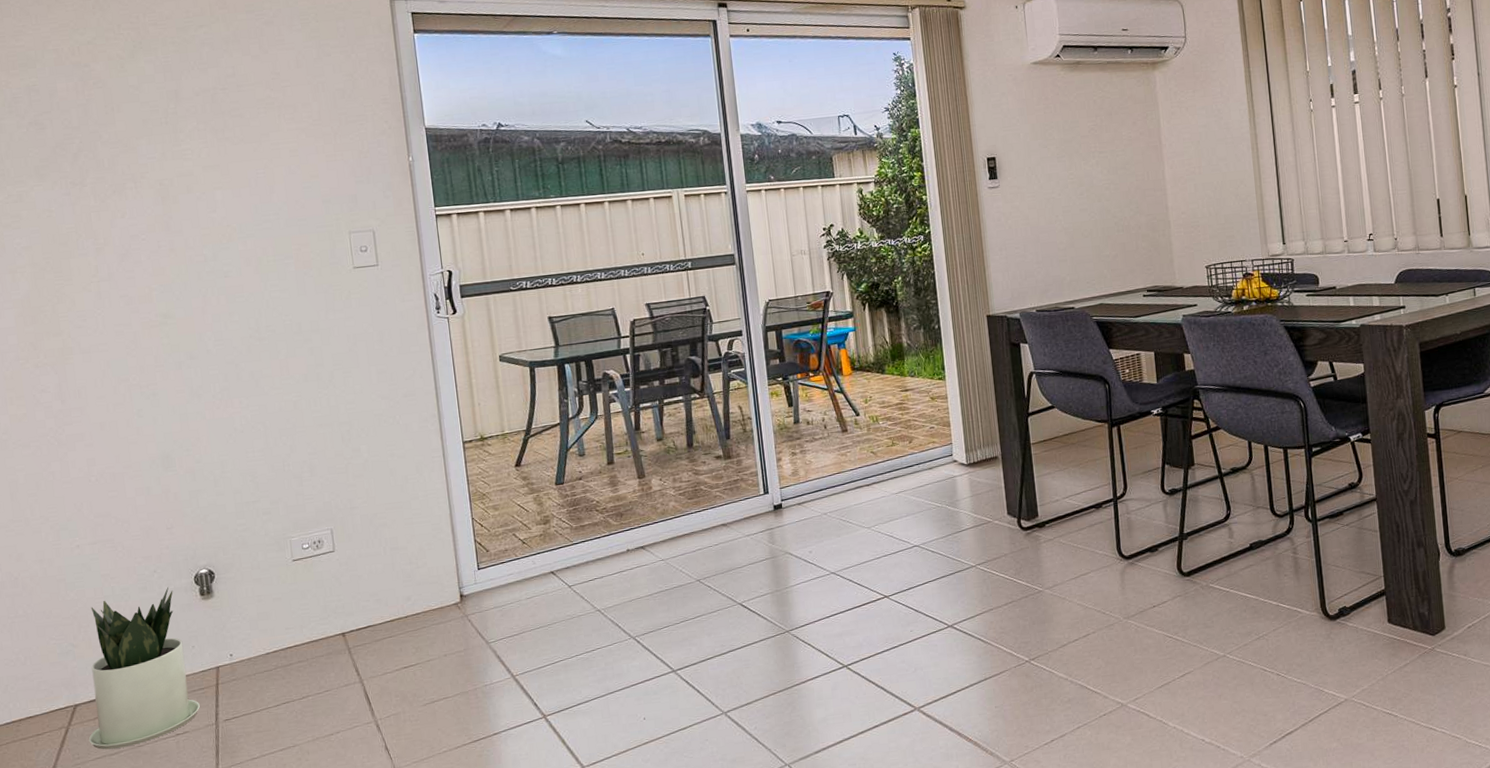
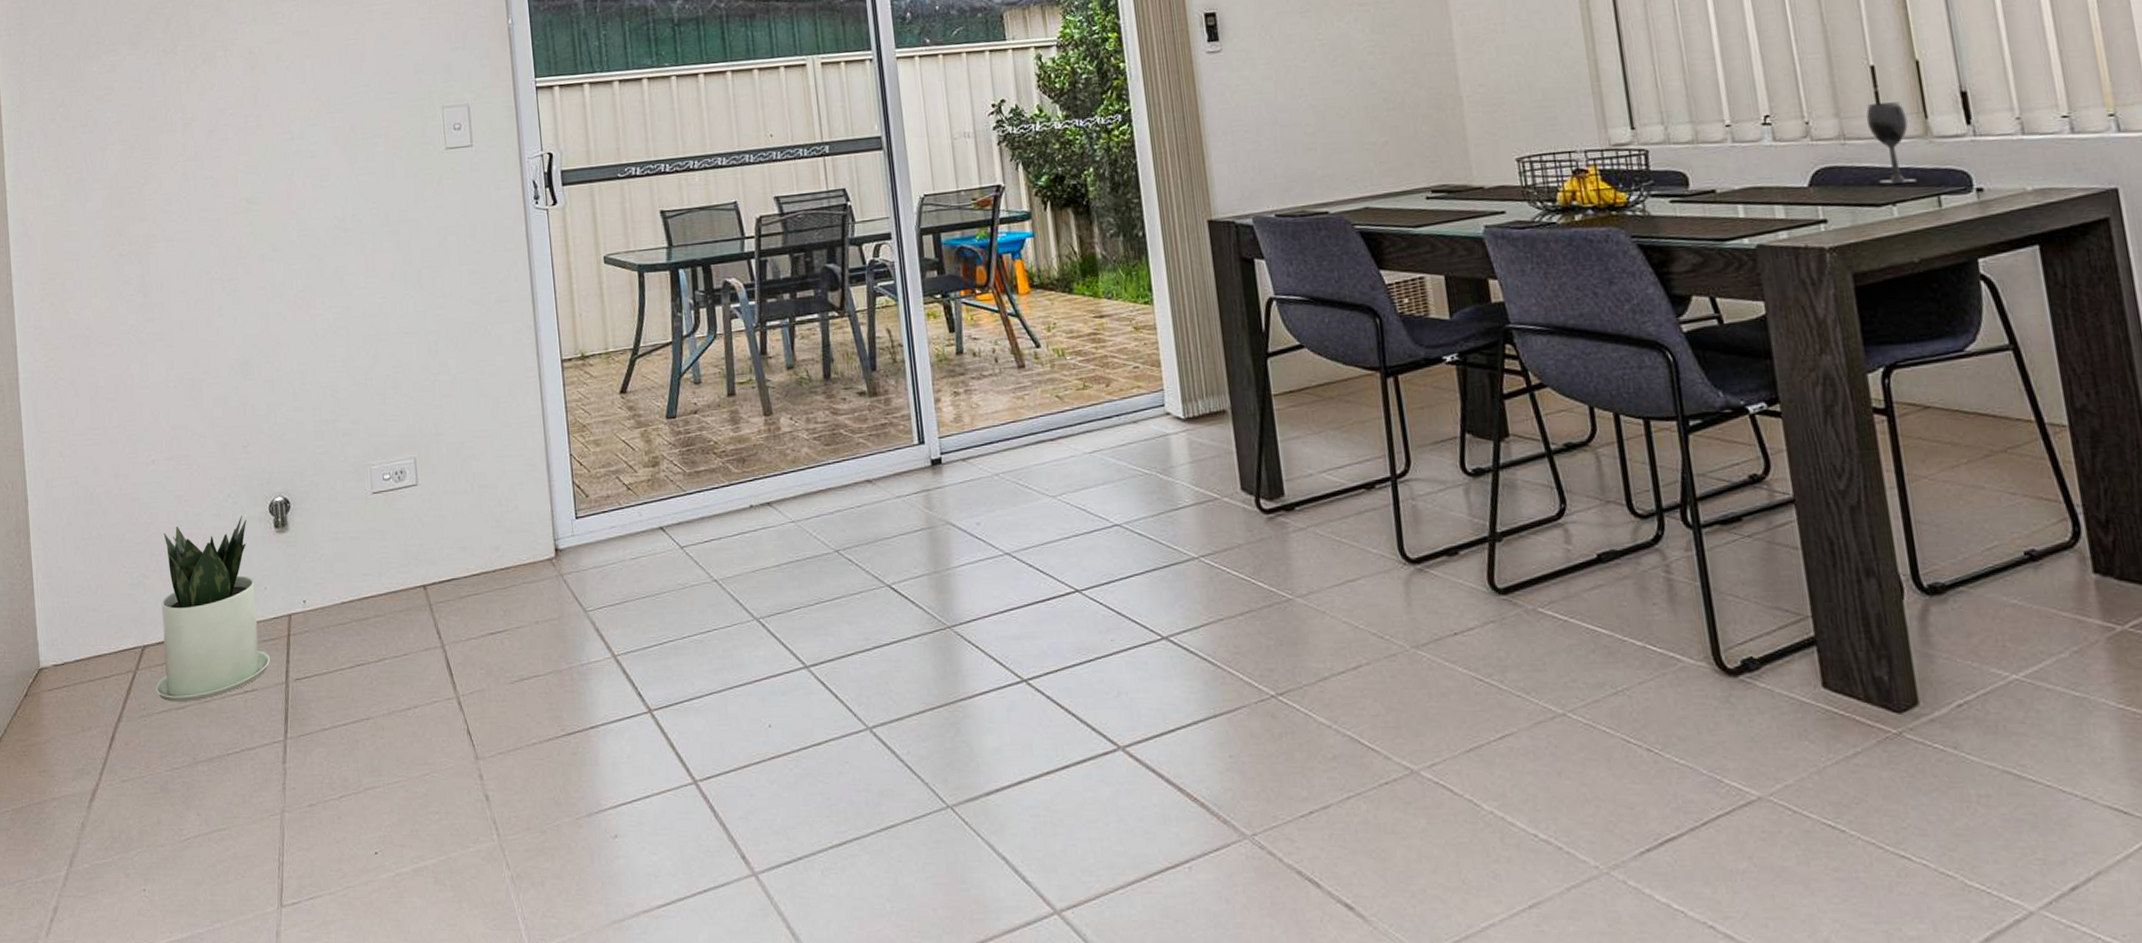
wine glass: none [1432,224,1461,281] -> present [1865,102,1917,184]

